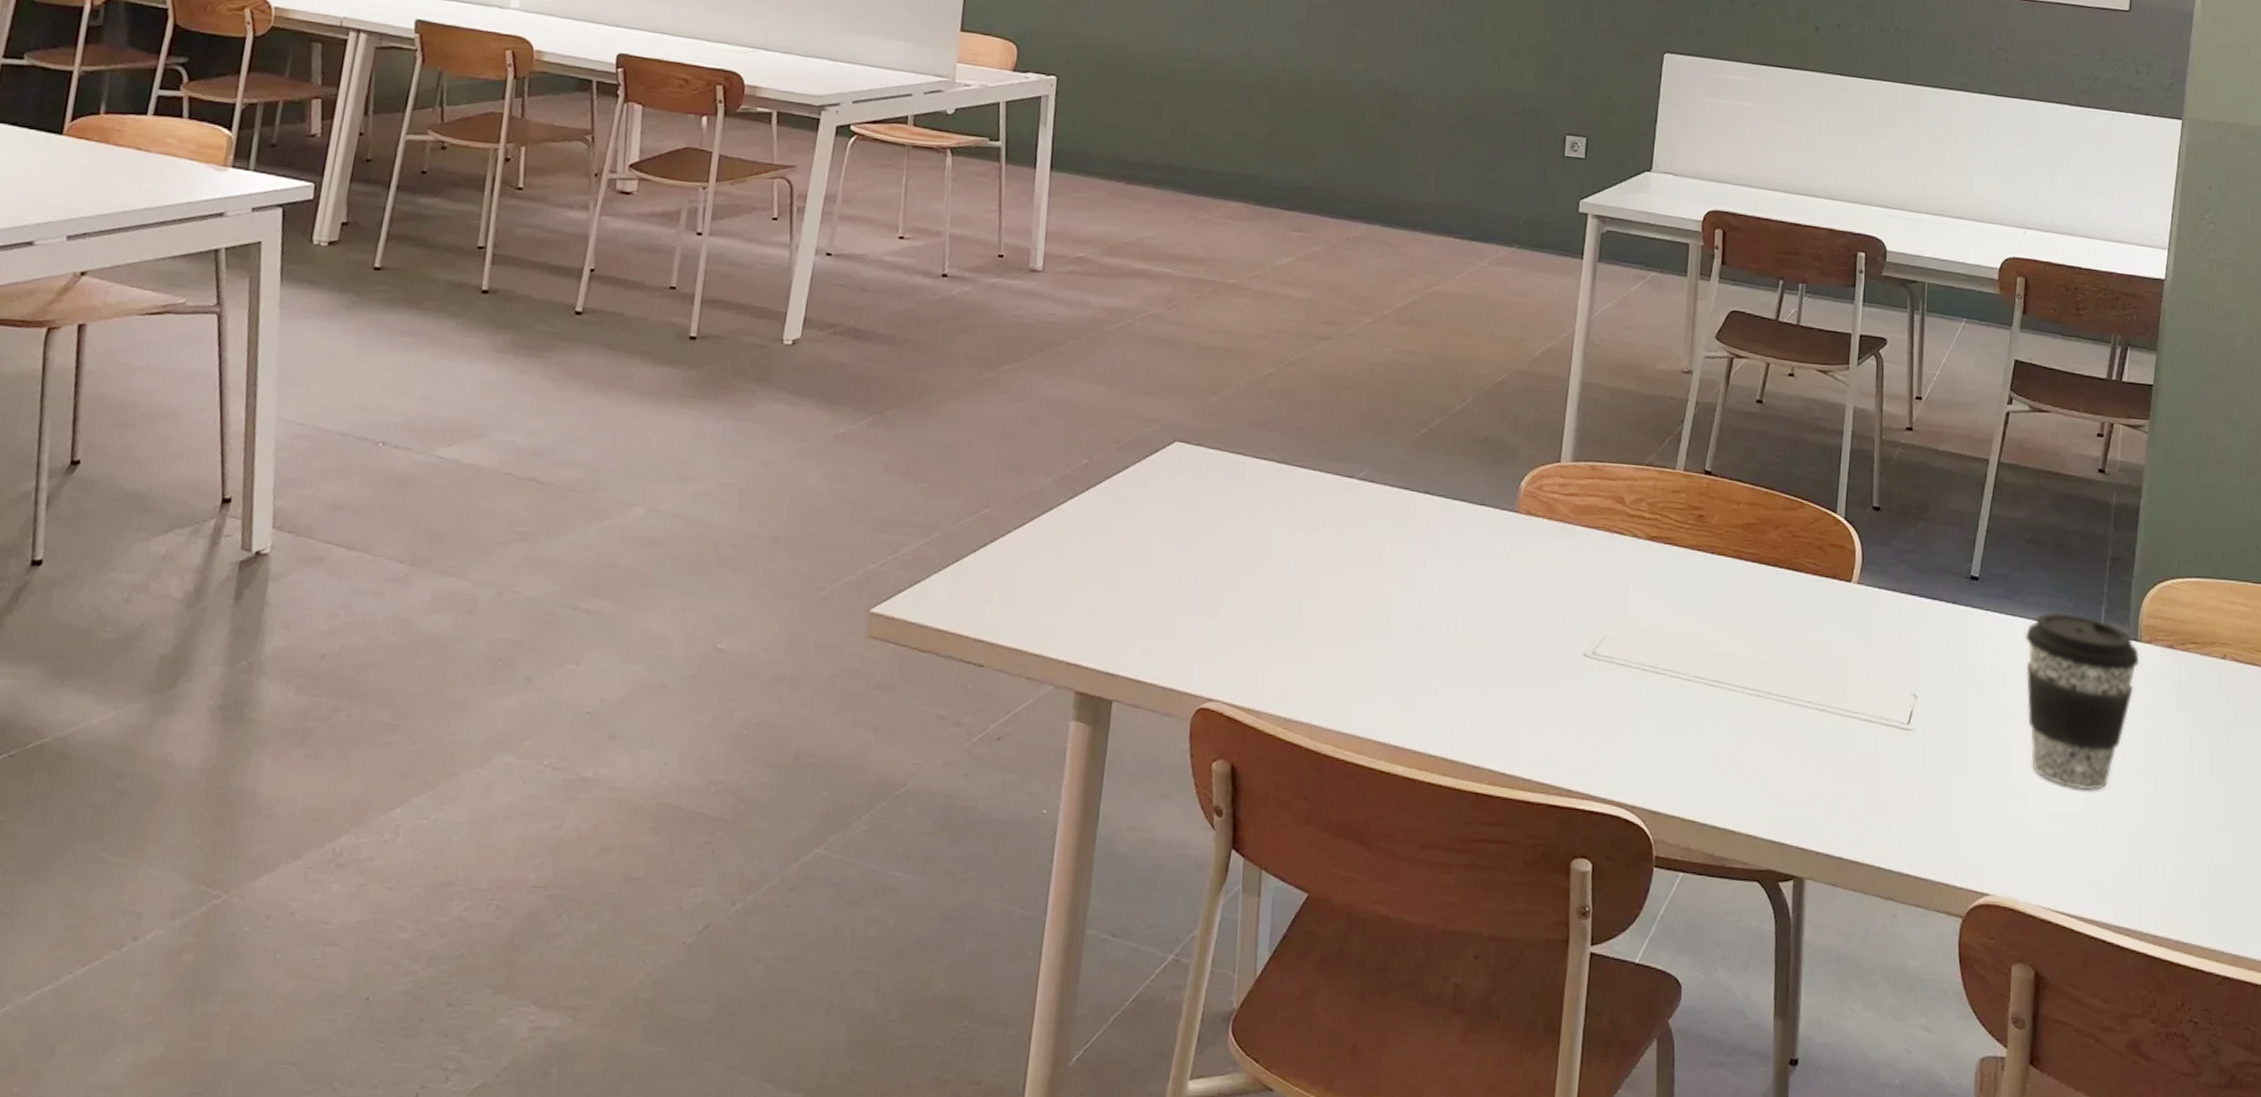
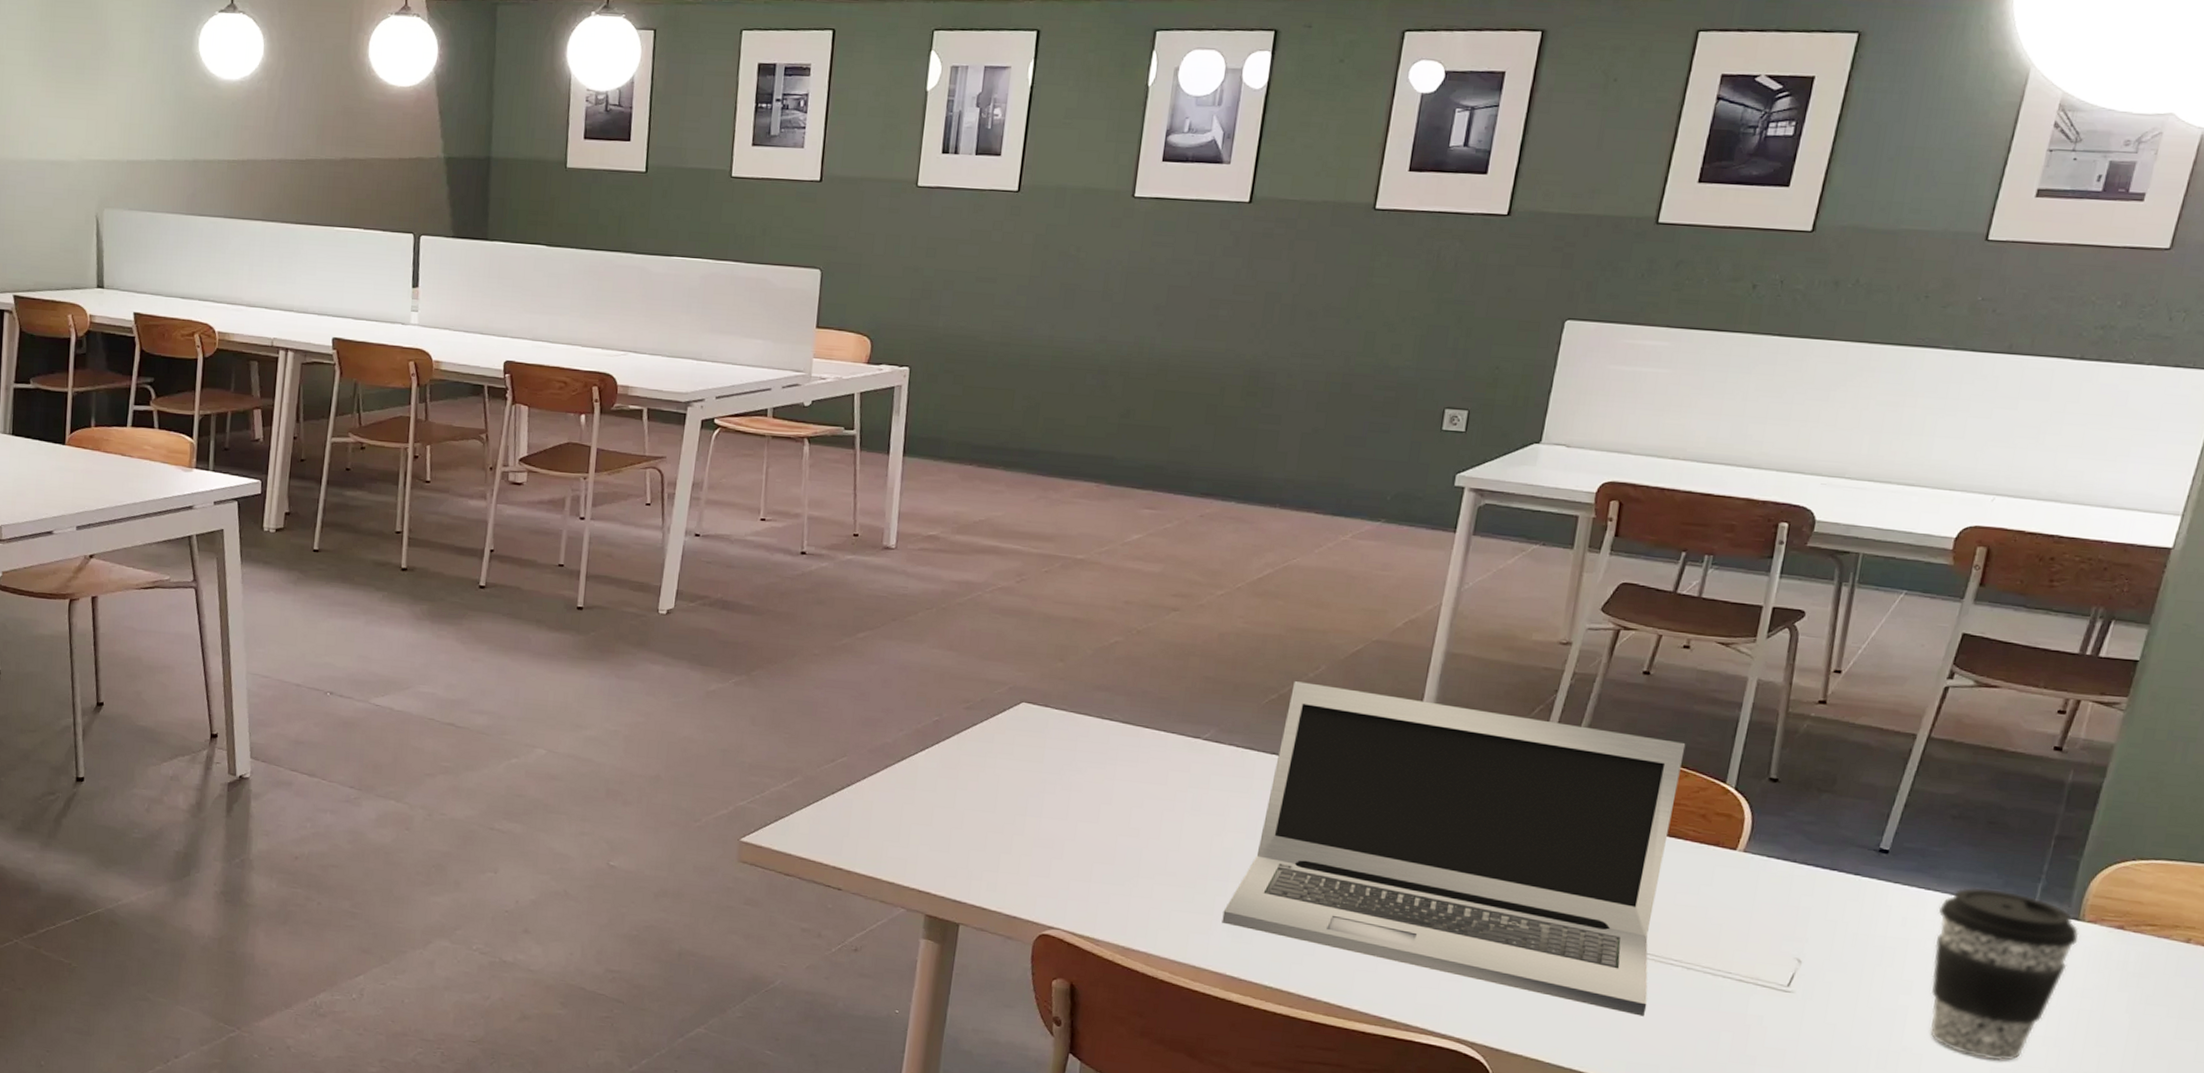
laptop: none [1383,414,1799,765] -> present [1222,681,1686,1017]

